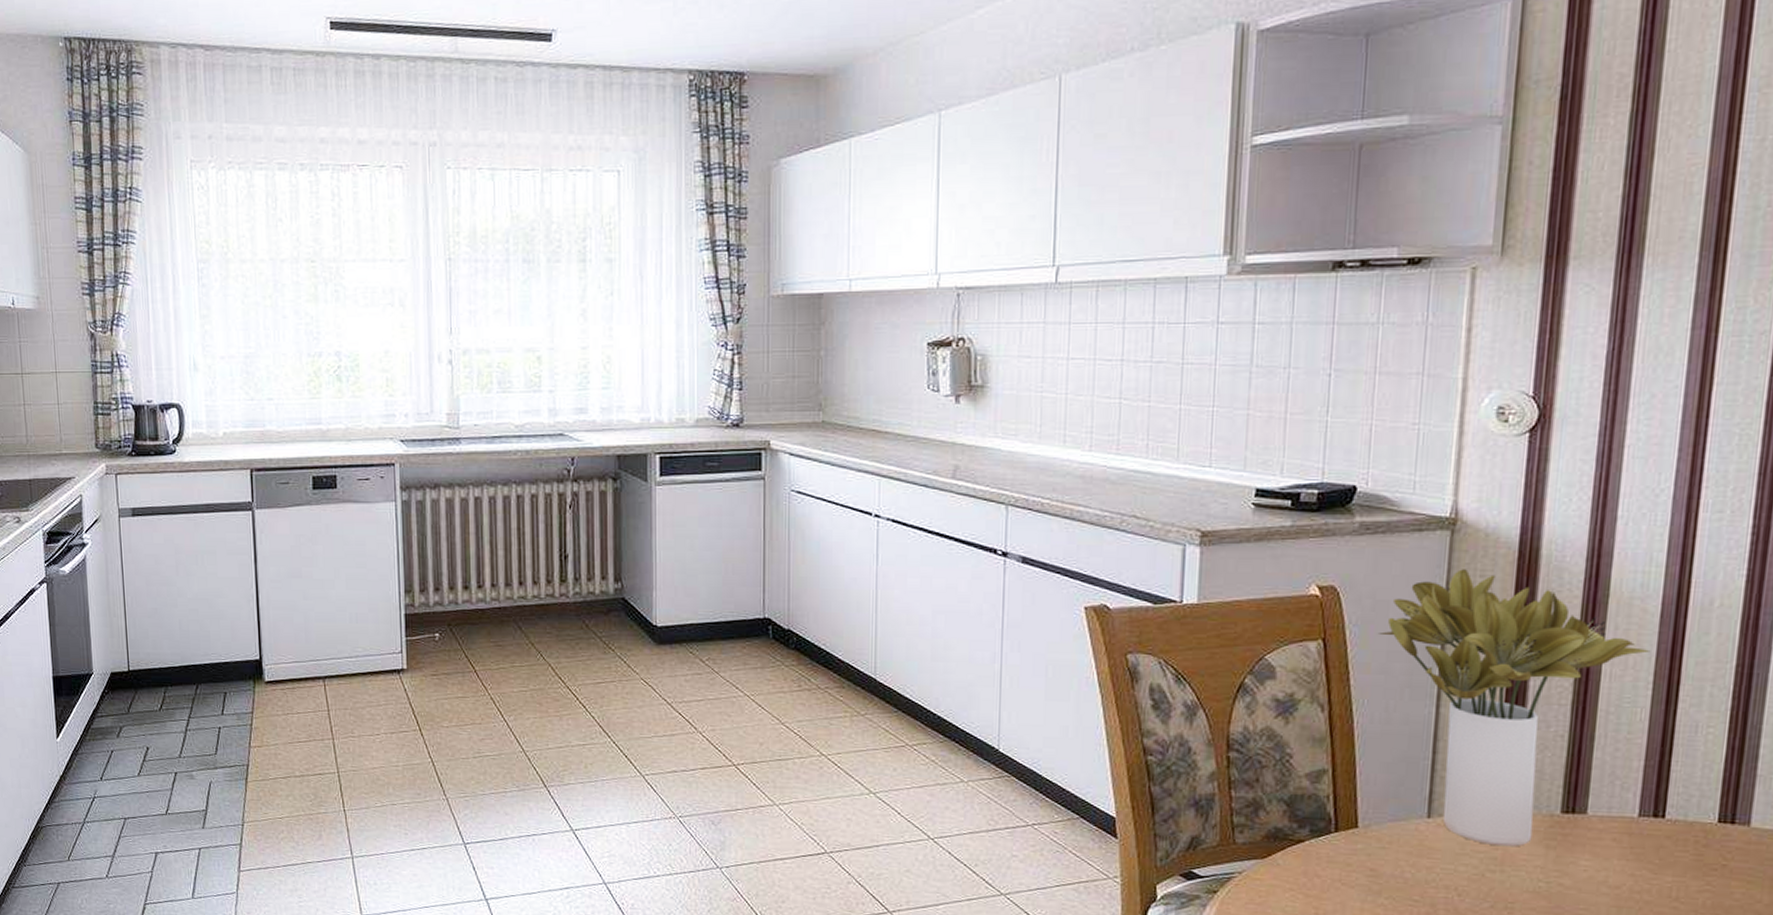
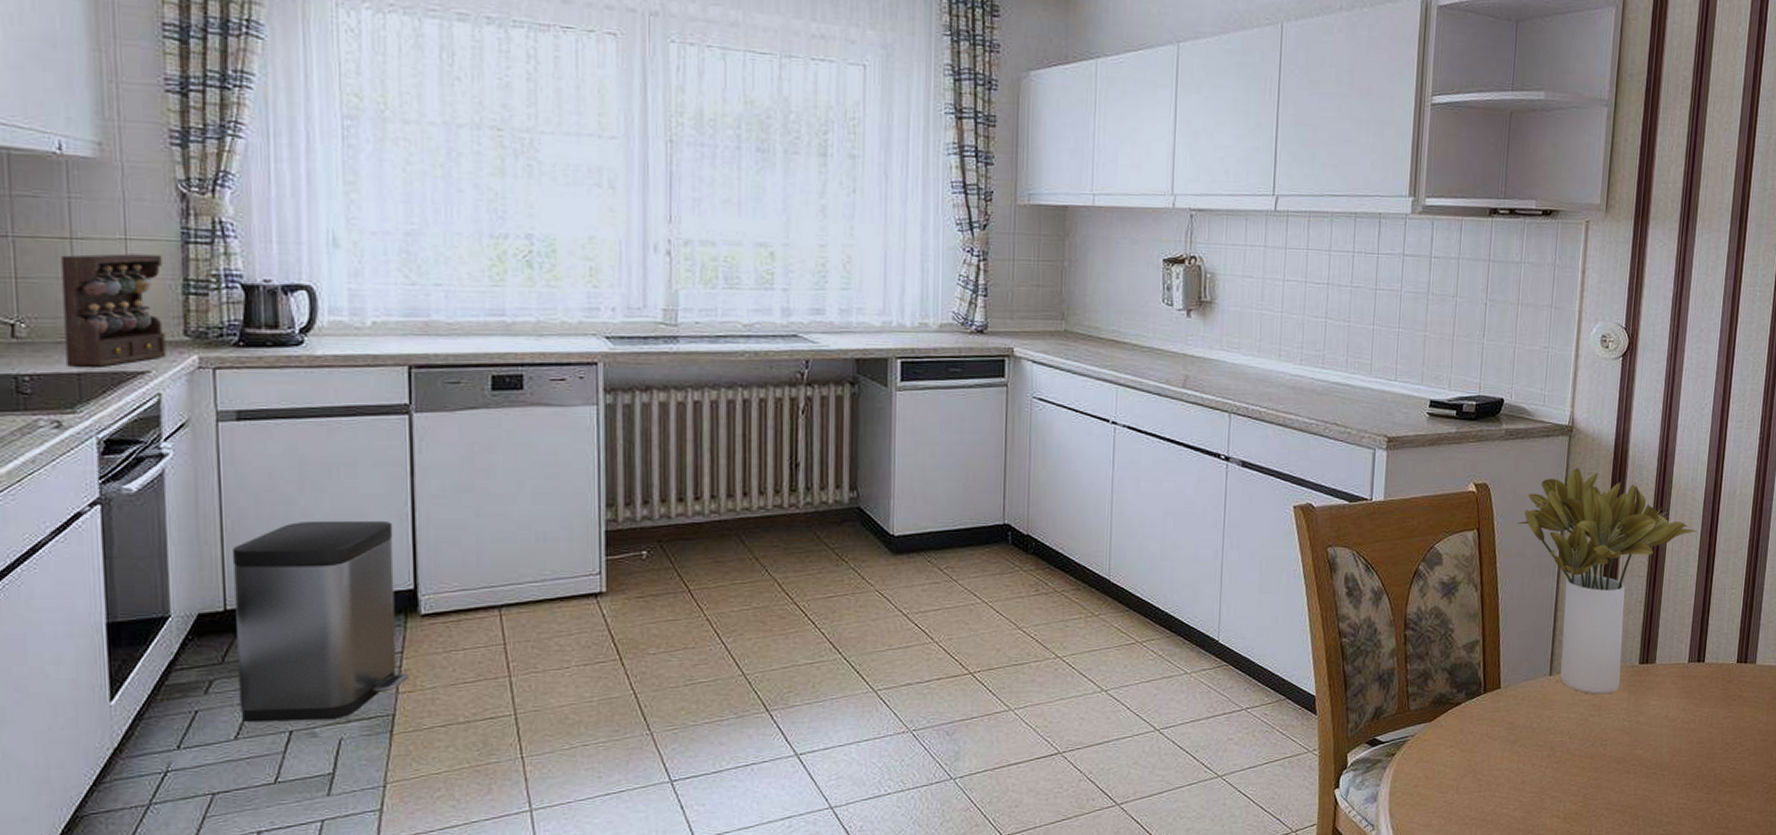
spice rack: none [16,384,85,474] -> present [61,253,166,367]
pedal bin: none [132,599,258,765] -> present [231,520,409,723]

